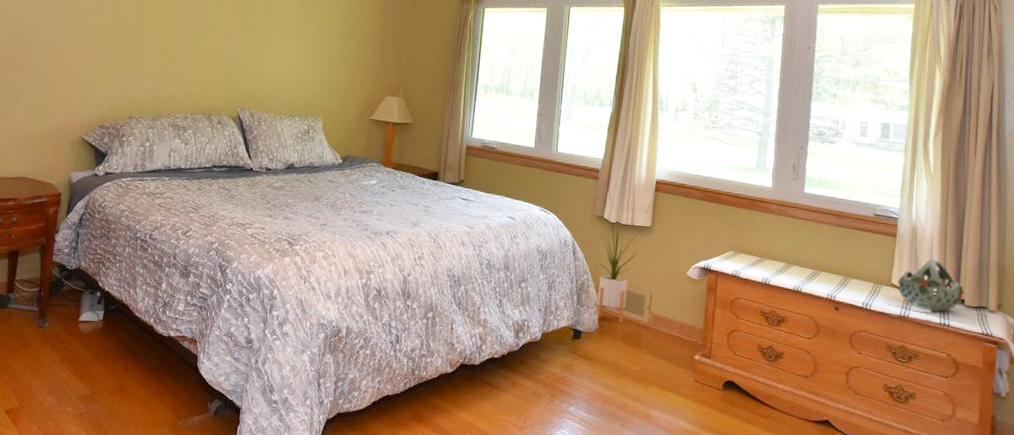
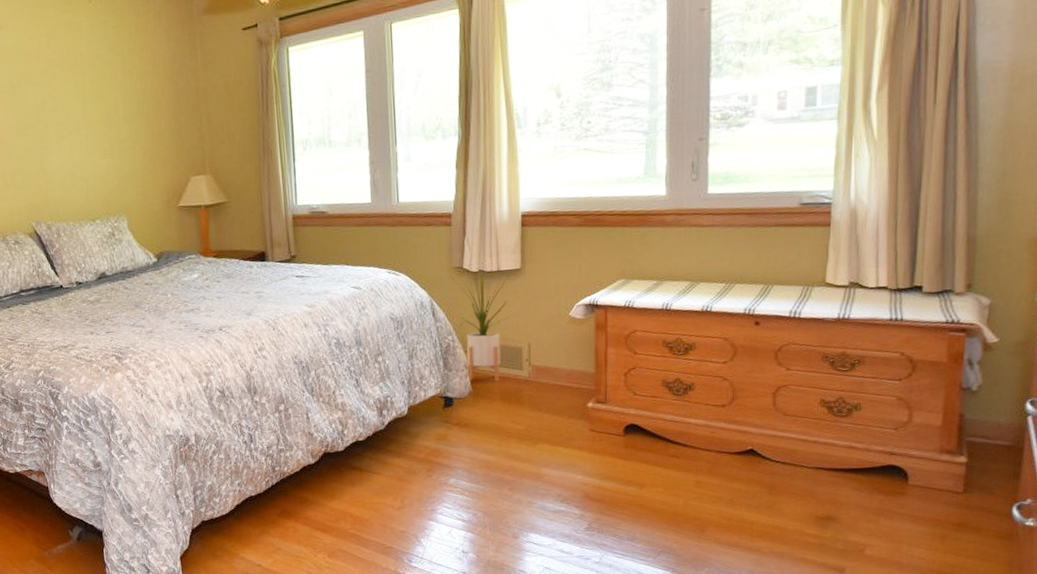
decorative basket: present [897,260,965,312] -> none [833,245,922,307]

